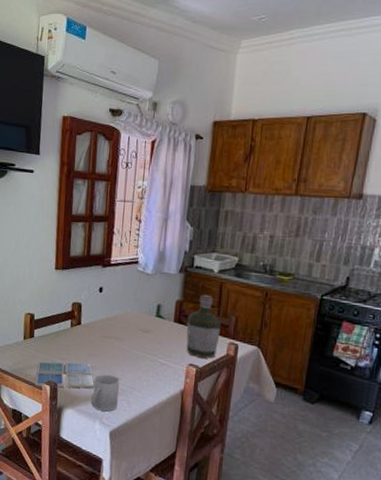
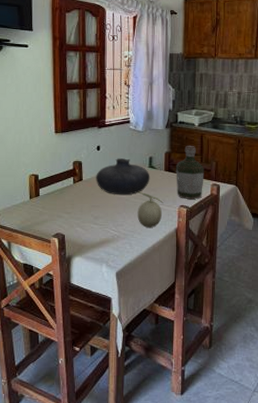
drink coaster: present [34,361,95,388] -> none [43,214,99,241]
mug: present [91,374,119,412] -> none [97,222,121,255]
vase: none [95,303,157,346] -> present [96,158,150,195]
fruit: none [138,343,170,386] -> present [137,191,164,228]

